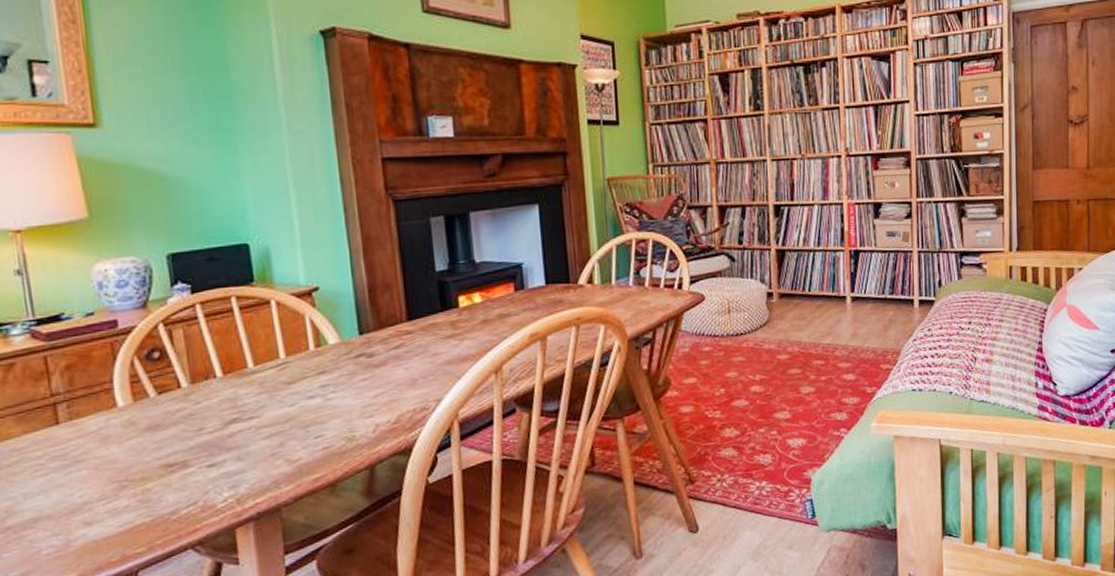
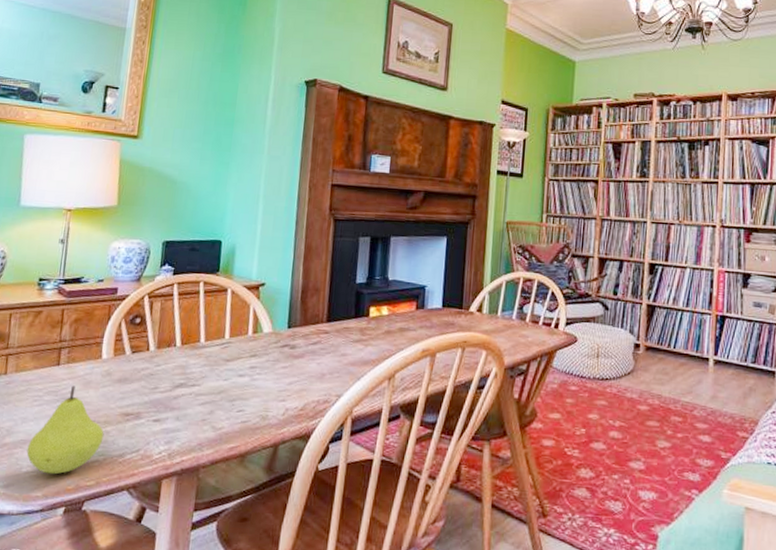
fruit: none [41,444,145,551] -> present [26,385,104,475]

